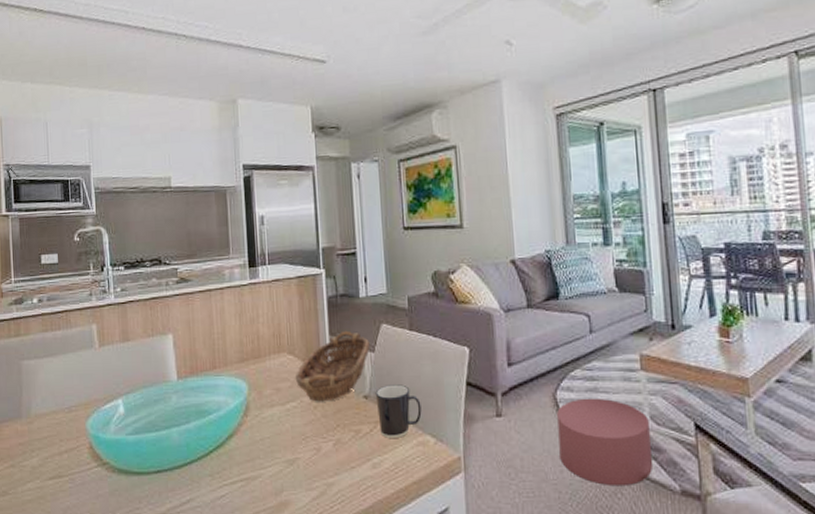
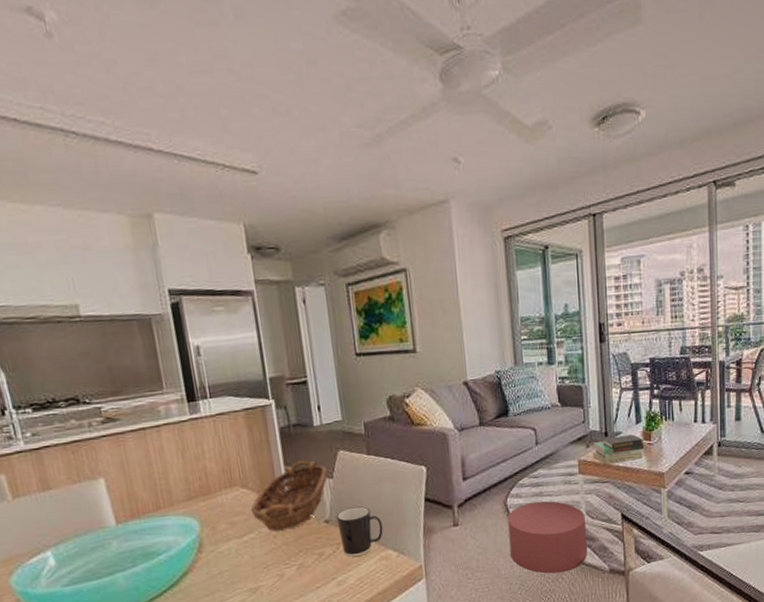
books: none [656,329,722,362] -> present [592,434,645,465]

